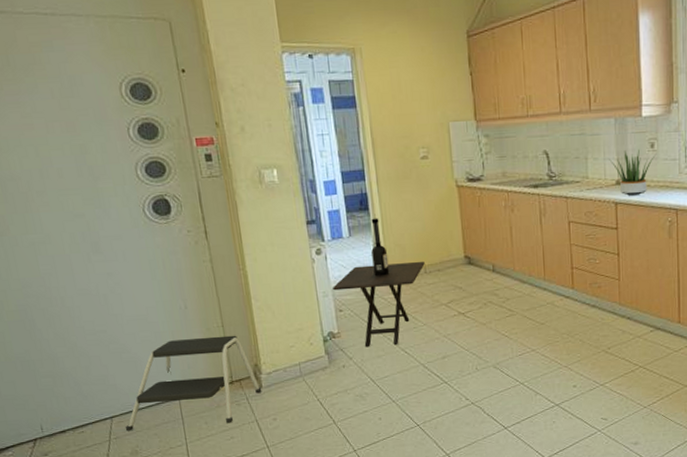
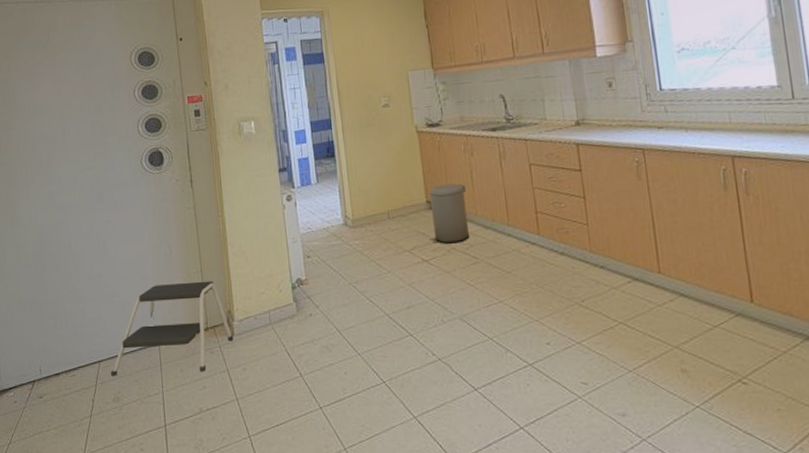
folding table: present [333,218,425,348] -> none [301,164,388,295]
pedal bin: none [467,239,507,298] -> present [429,183,470,244]
potted plant: present [609,149,656,197] -> none [566,89,615,137]

